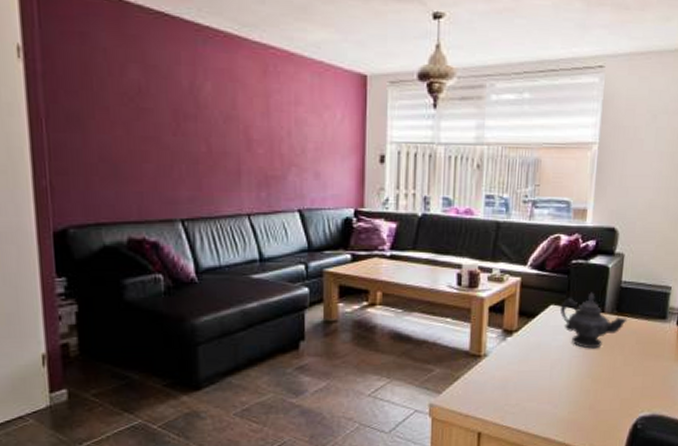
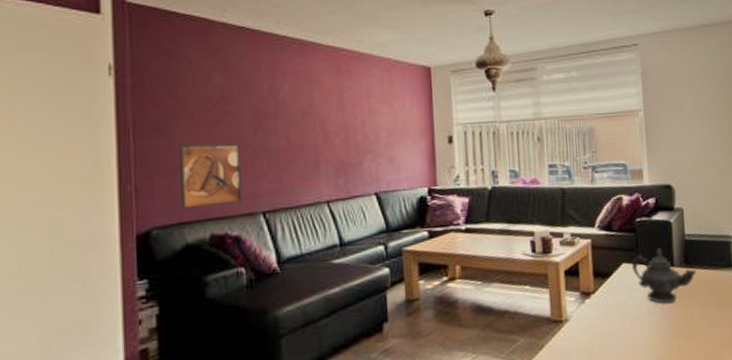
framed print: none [95,140,160,210] -> present [179,143,242,209]

